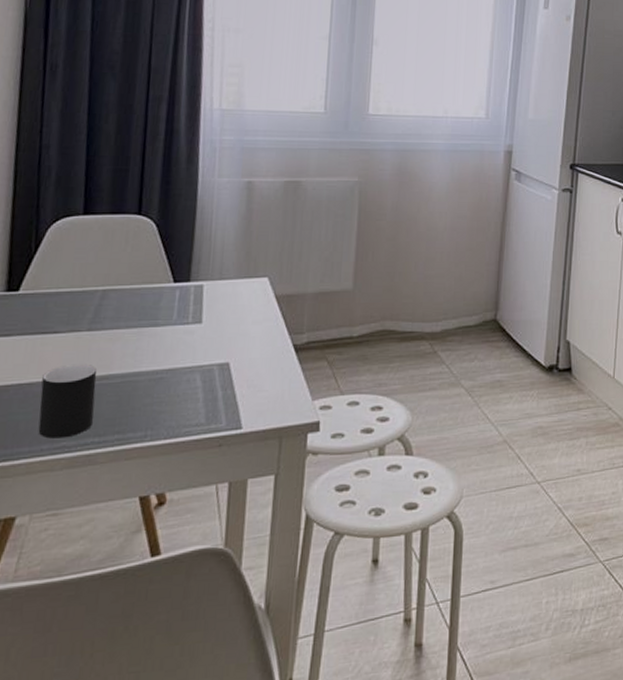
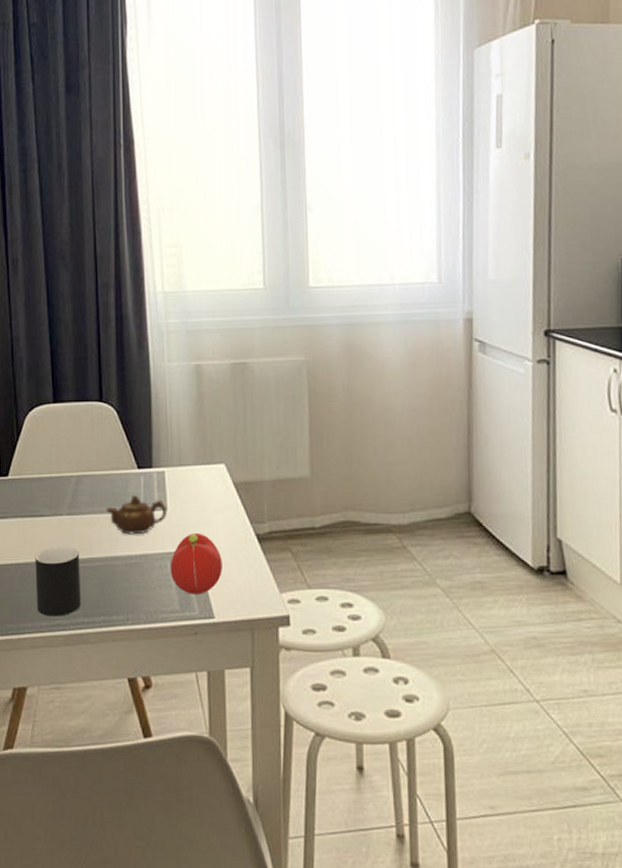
teapot: none [133,309,202,349] -> present [106,495,168,535]
fruit: none [198,345,256,407] -> present [170,532,222,595]

